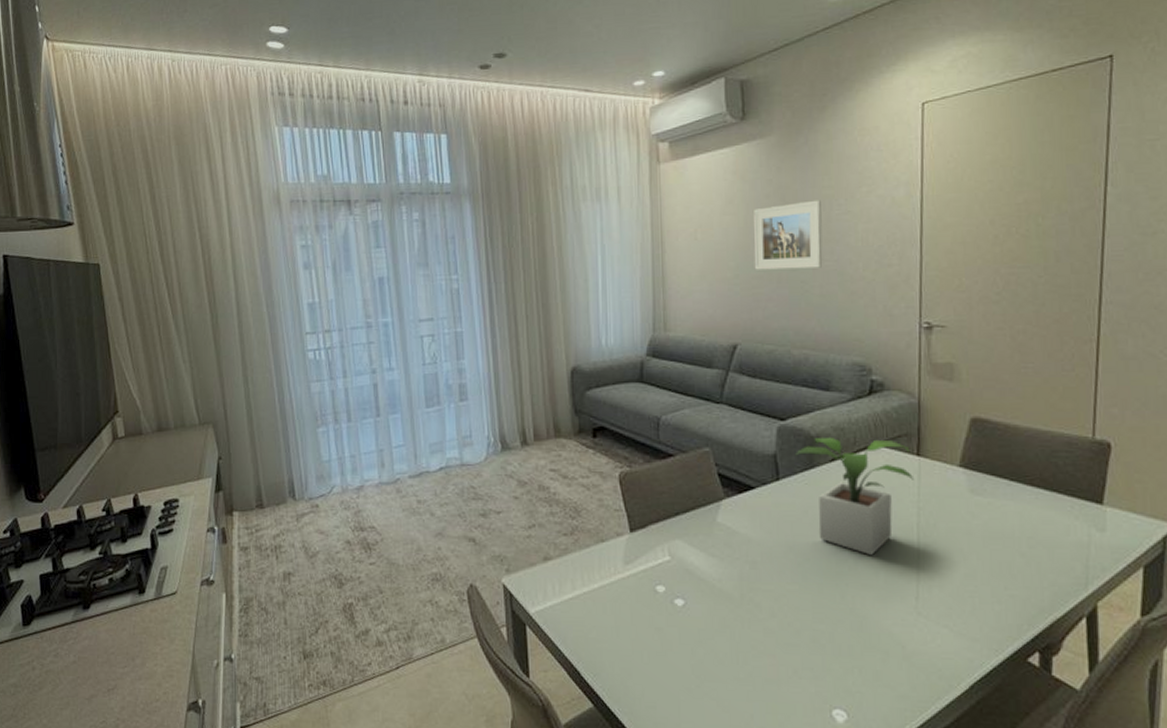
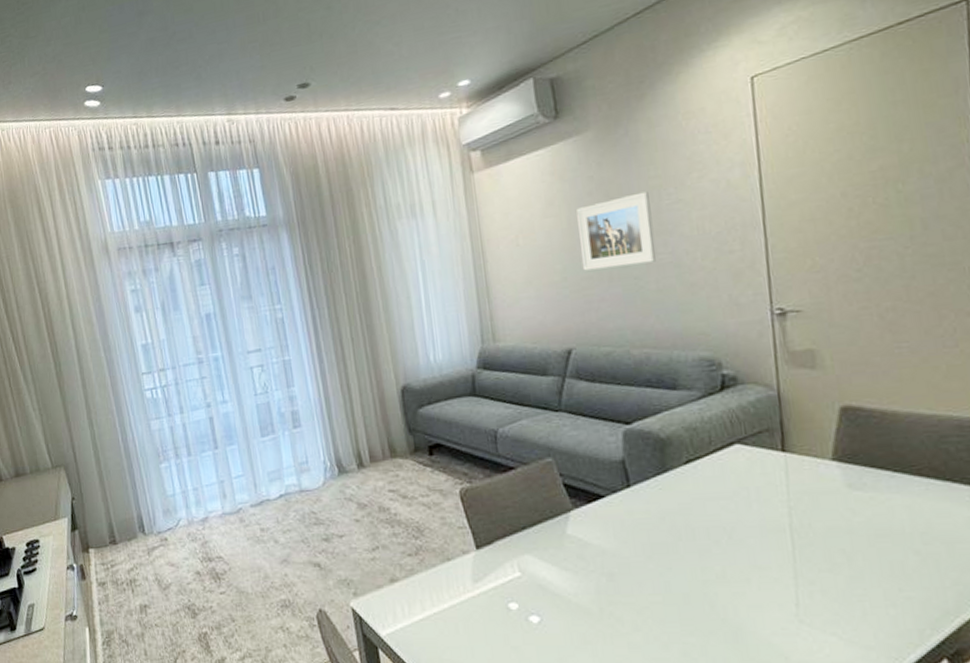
potted plant: present [794,438,915,556] -> none [644,437,782,562]

